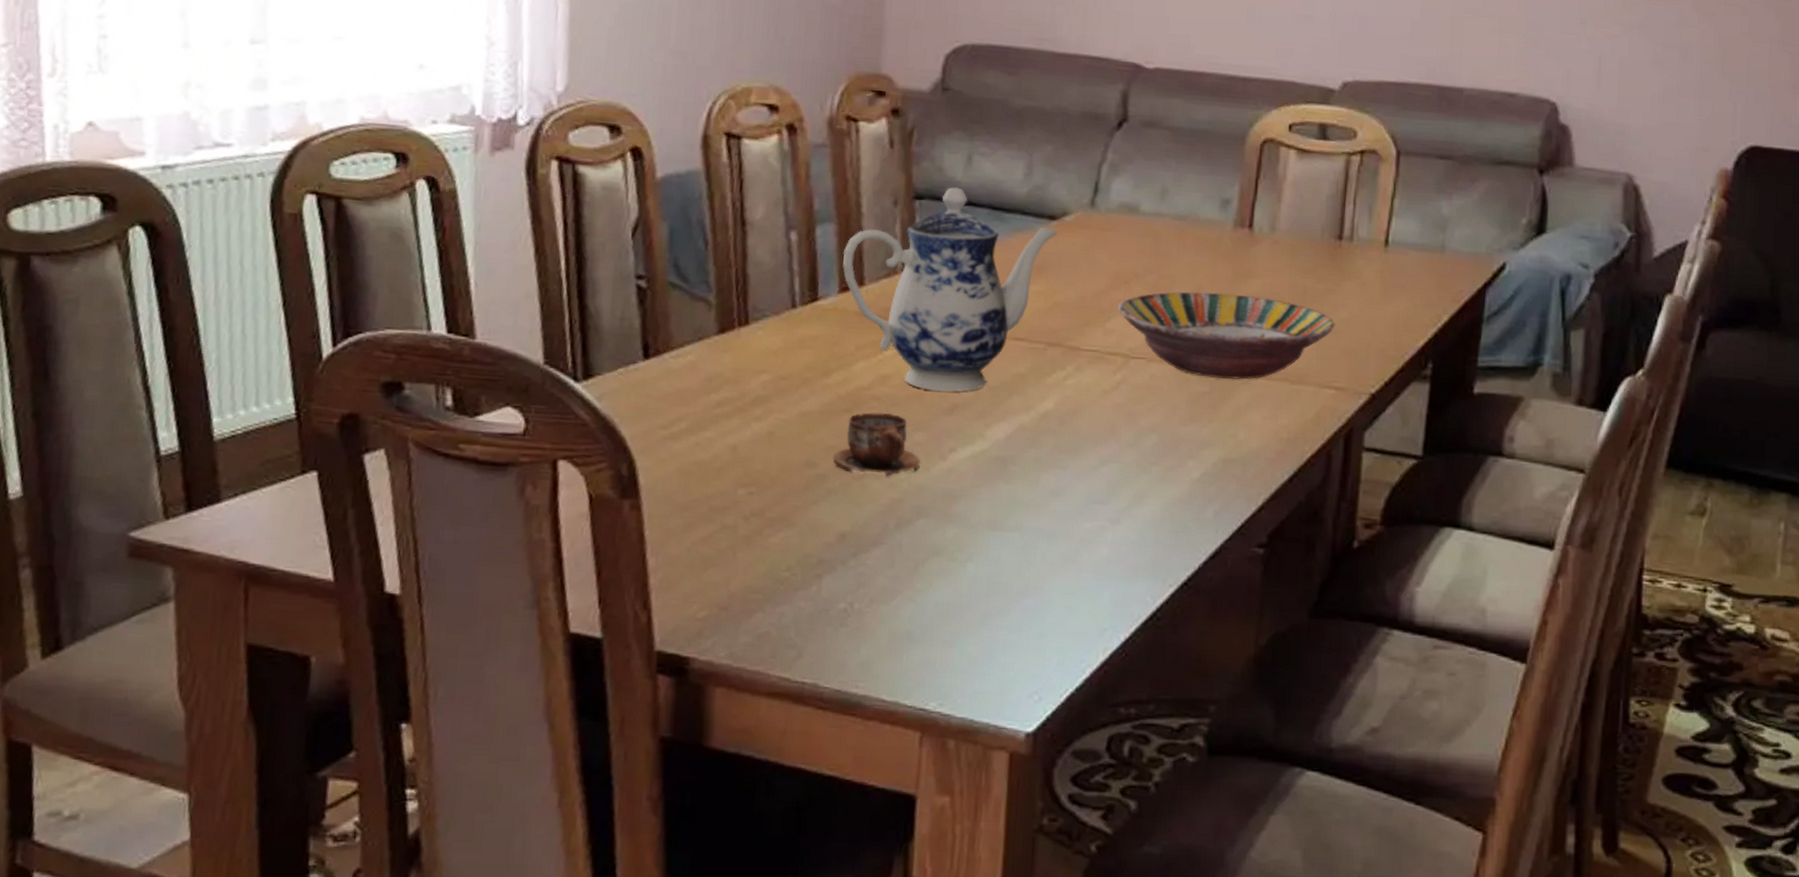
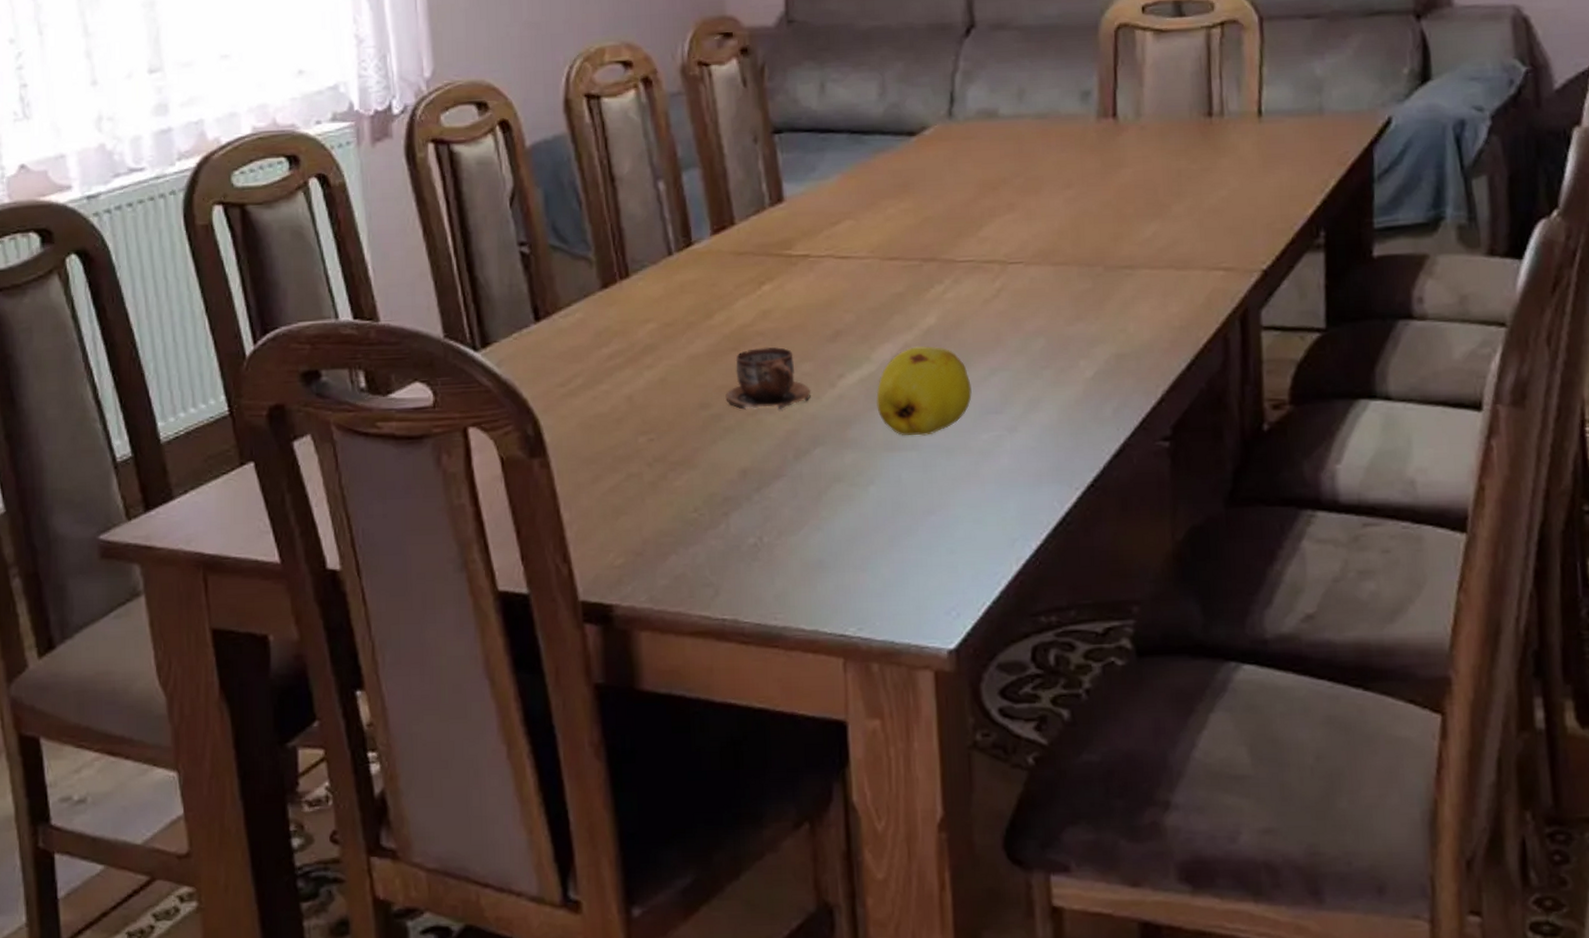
teapot: present [843,187,1057,392] -> none [710,116,918,320]
fruit: none [985,429,1081,518] -> present [876,346,972,436]
serving bowl: present [1118,291,1335,380] -> none [989,185,1216,274]

